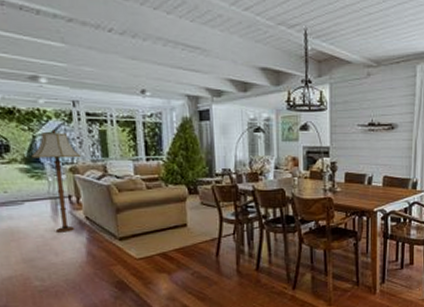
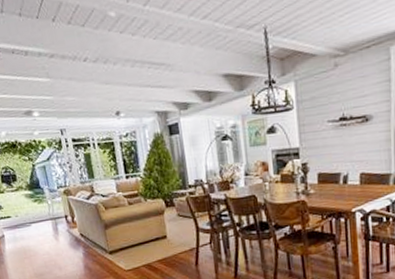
floor lamp: present [31,129,82,233] -> none [33,157,72,249]

